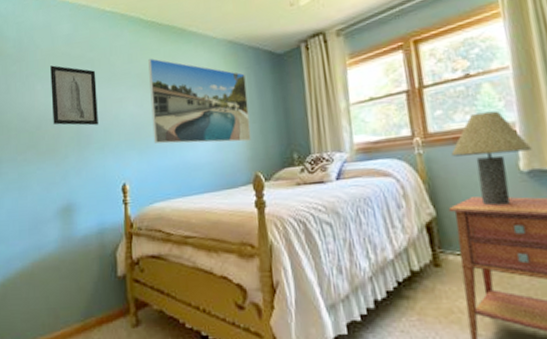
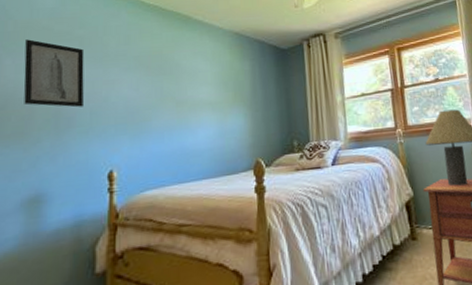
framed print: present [148,58,251,144] -> none [148,41,254,129]

